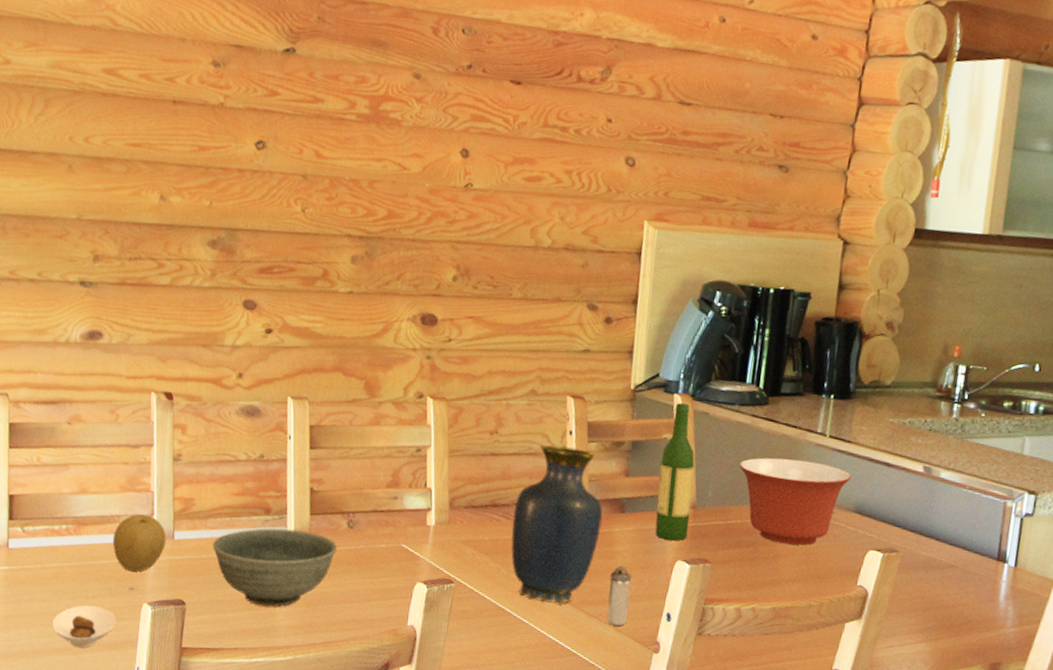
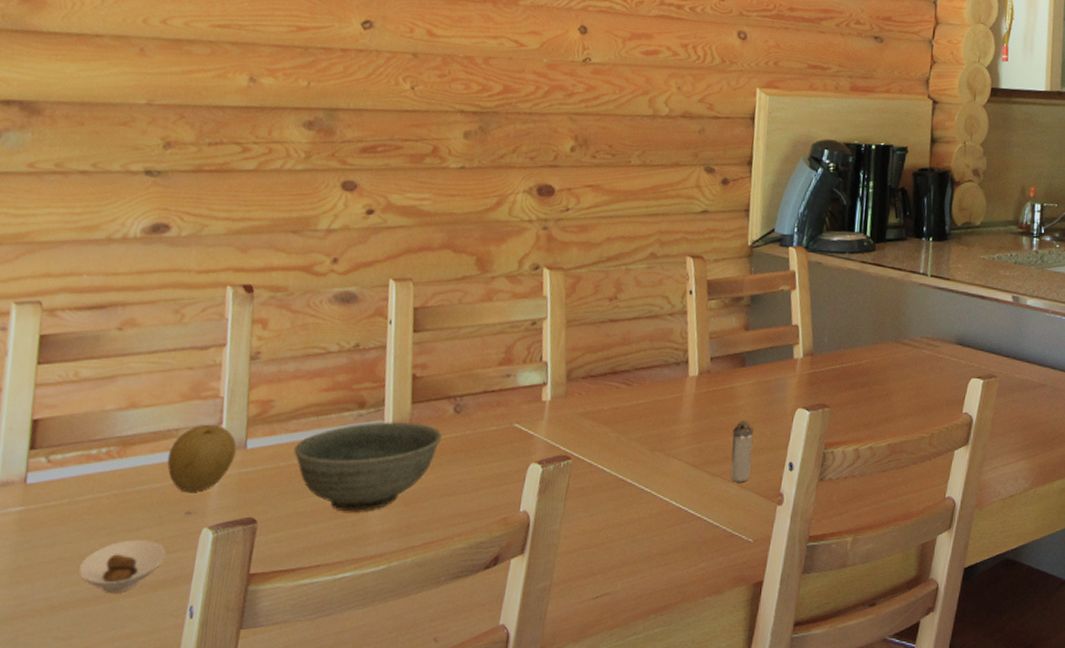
vase: present [511,444,603,604] -> none [631,306,724,468]
wine bottle: present [655,403,695,541] -> none [775,255,811,389]
mixing bowl: present [739,457,852,546] -> none [851,299,952,381]

